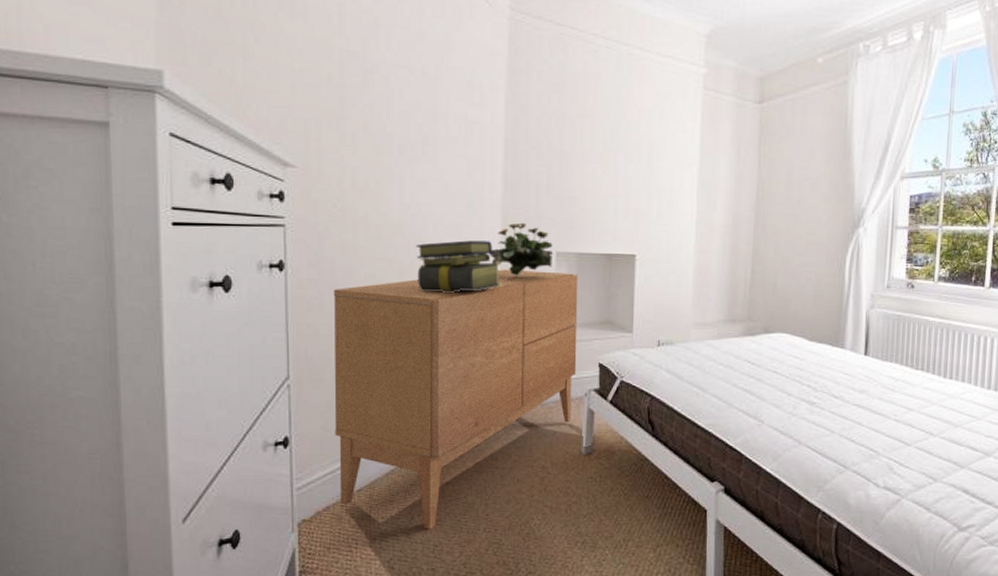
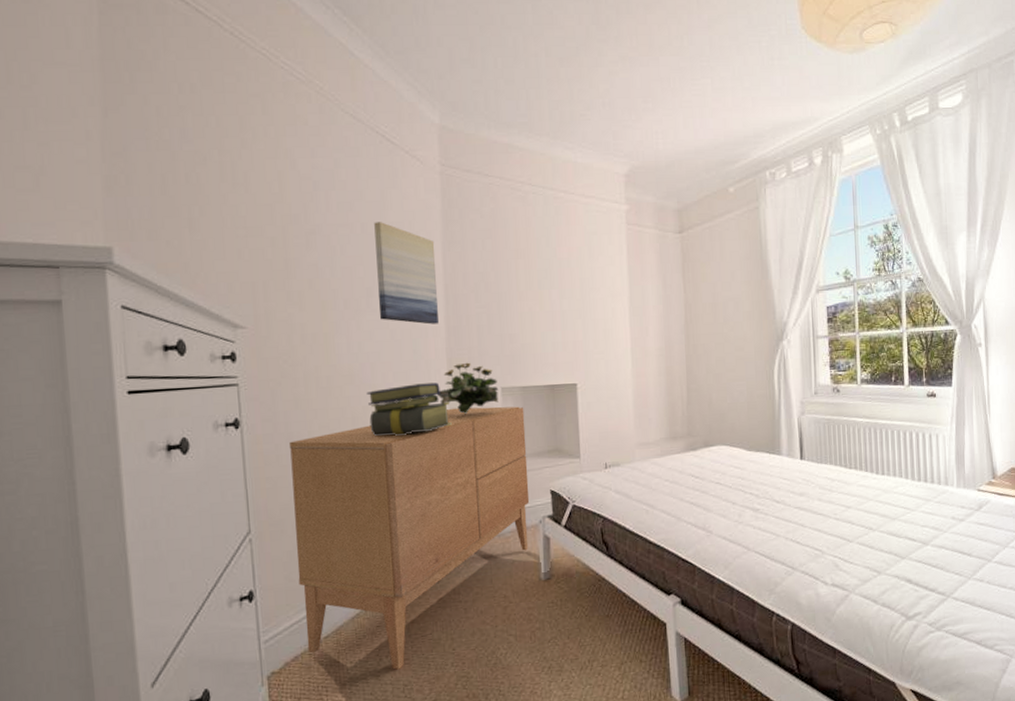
wall art: none [434,65,498,180] -> present [374,222,439,325]

